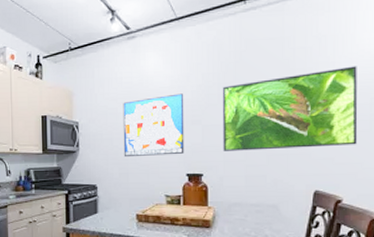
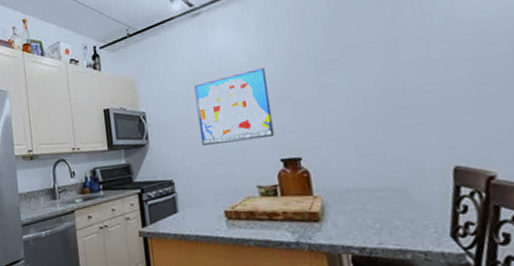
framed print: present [222,66,358,151] -> none [311,10,505,129]

